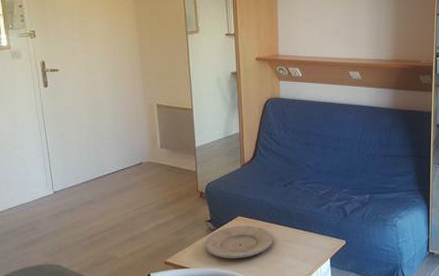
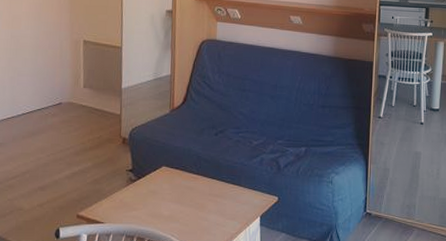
plate: present [205,225,273,259] -> none [124,176,200,214]

